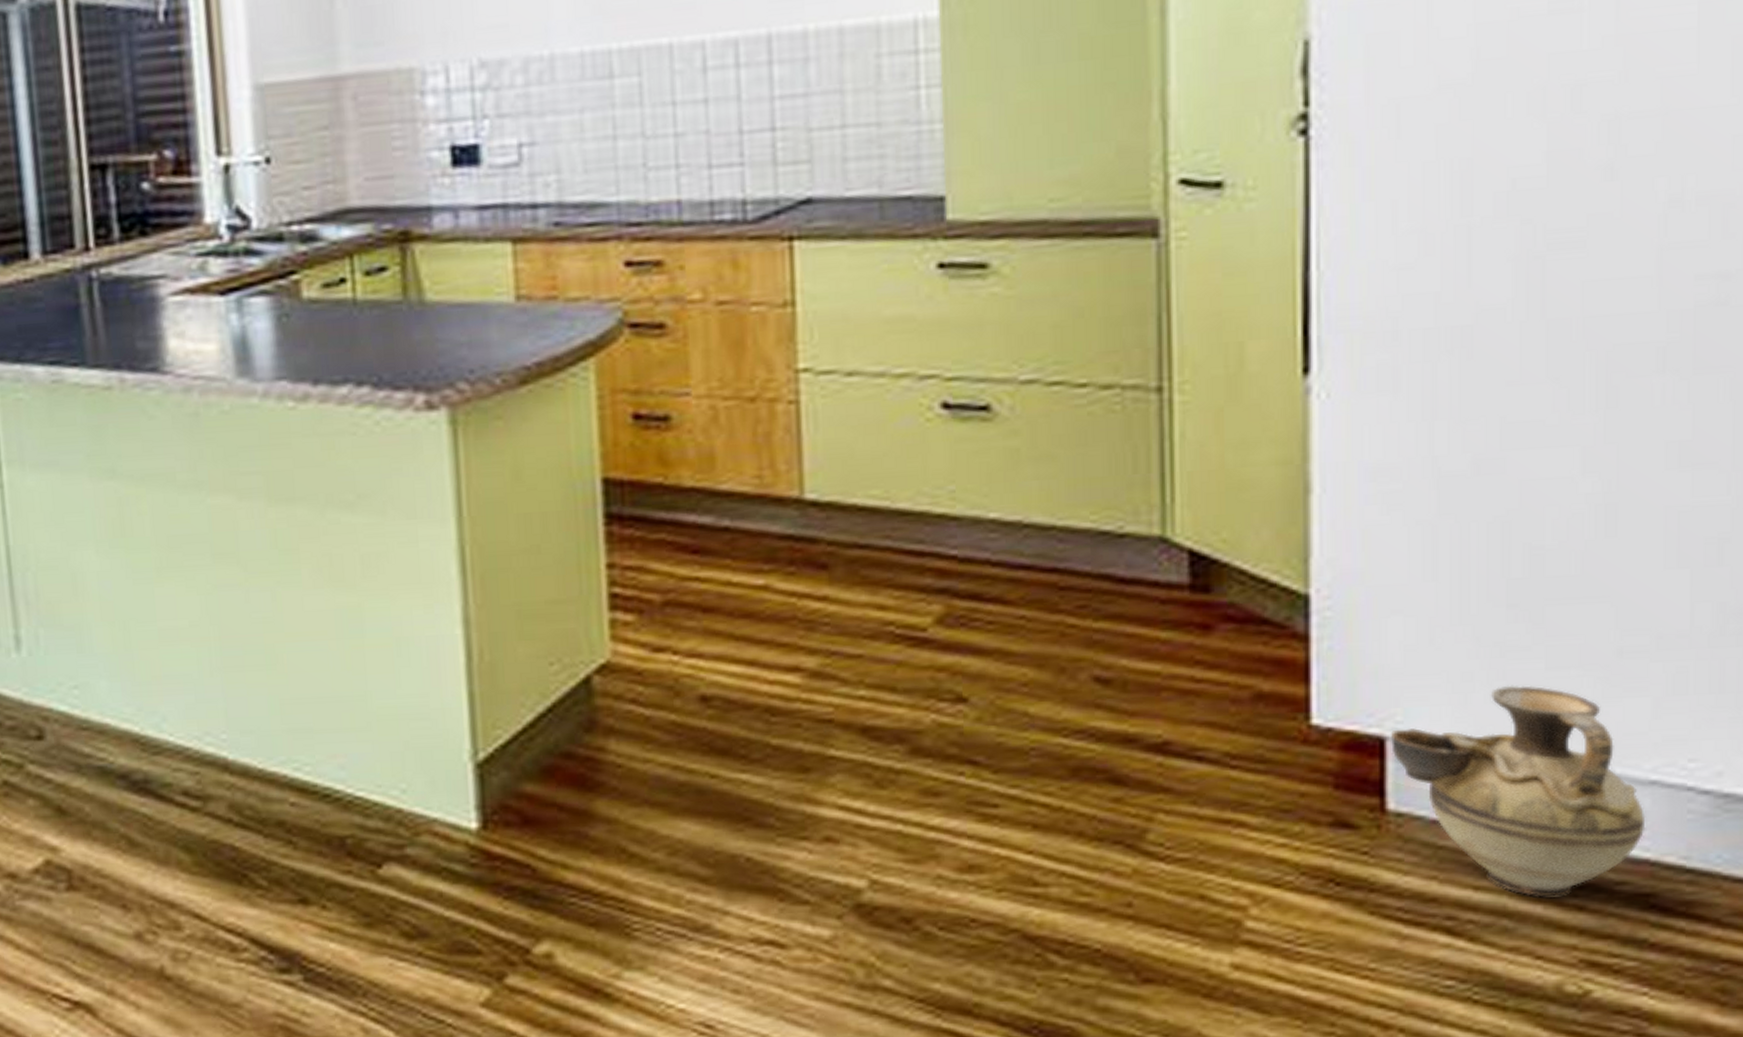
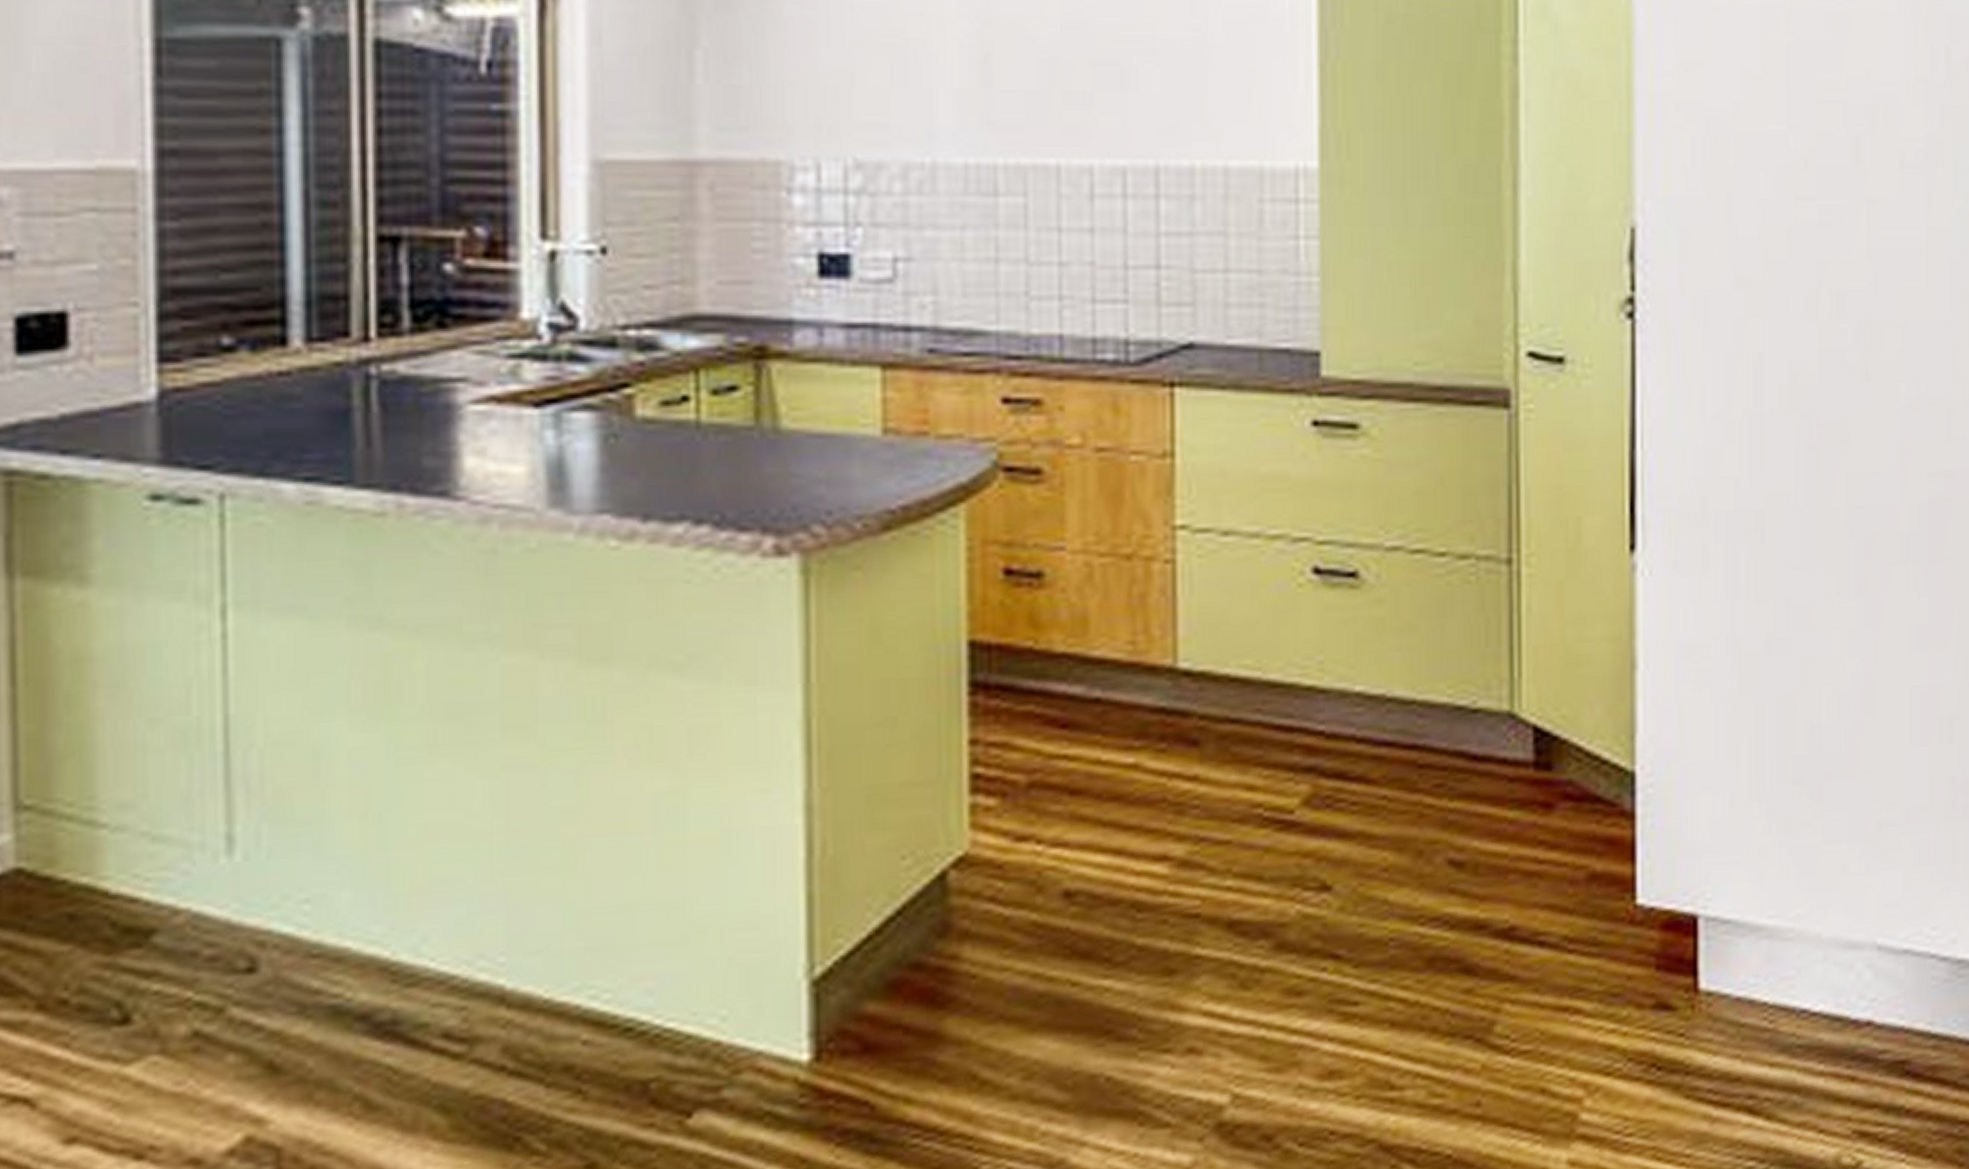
ceramic jug: present [1390,685,1646,897] -> none [1701,859,1901,1071]

